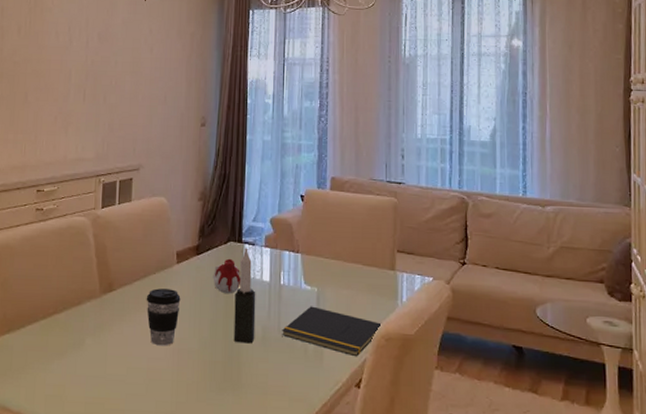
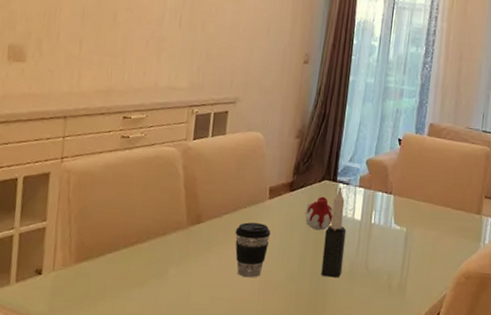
notepad: present [282,306,380,357] -> none [368,245,462,293]

